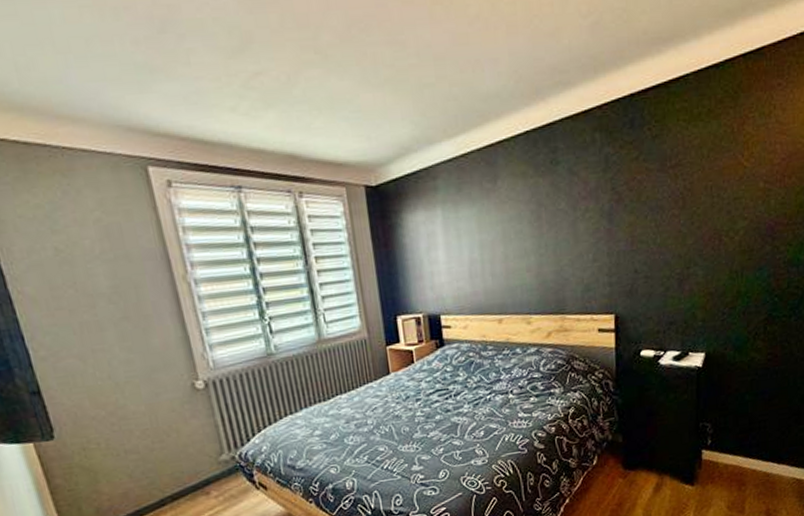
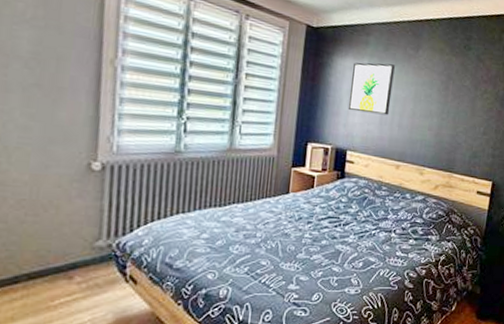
wall art: none [426,206,478,271] -> present [348,62,395,116]

